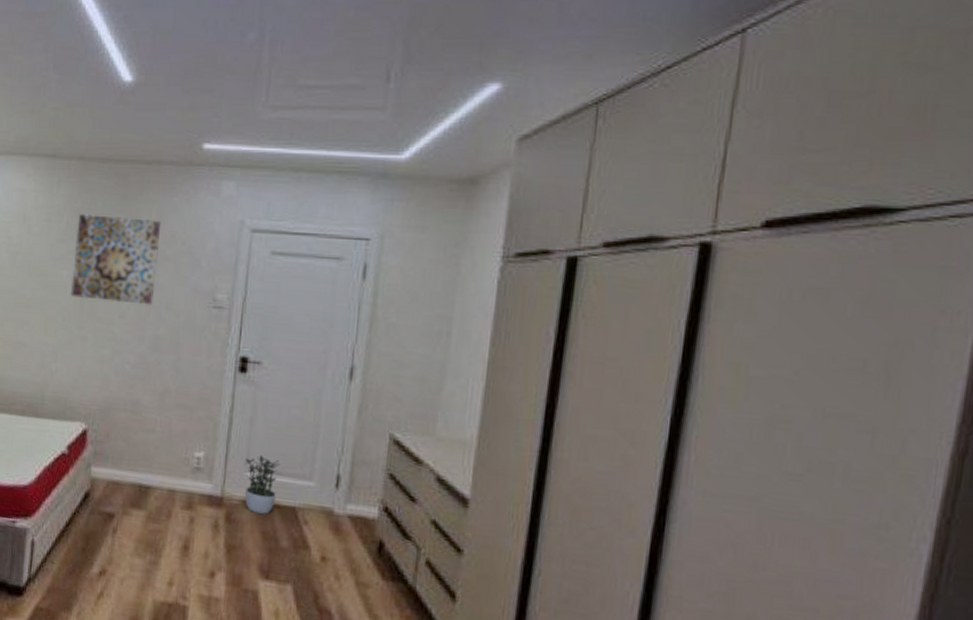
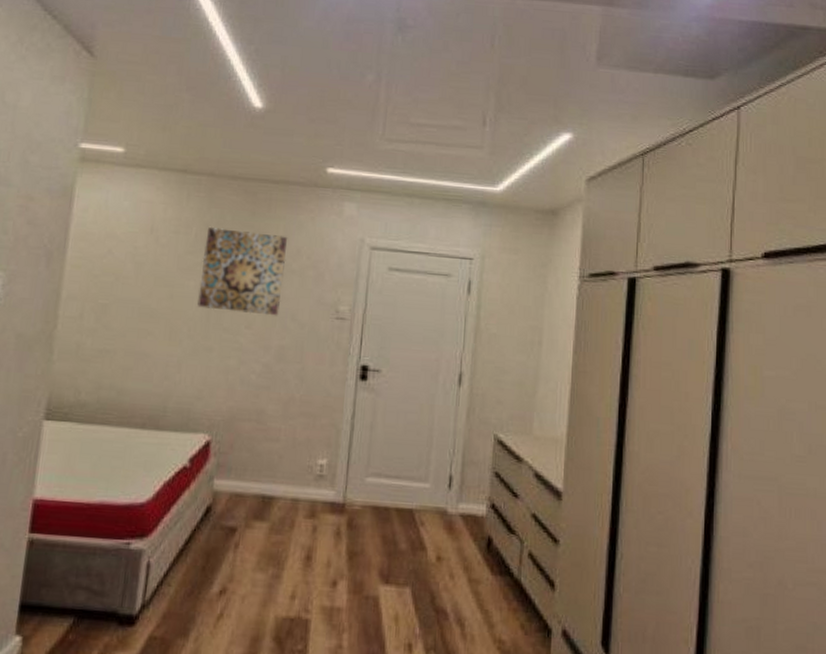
potted plant: present [245,454,280,514] -> none [366,459,398,518]

